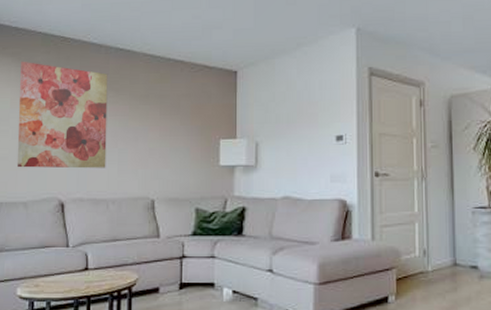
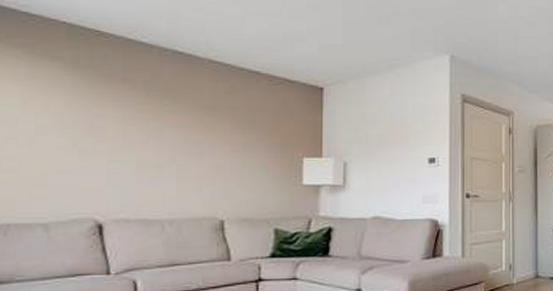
wall art: present [16,61,108,169] -> none [31,54,163,185]

